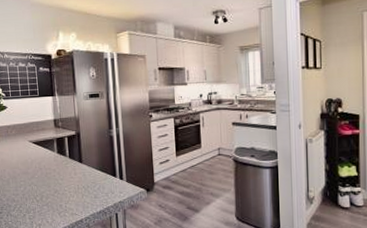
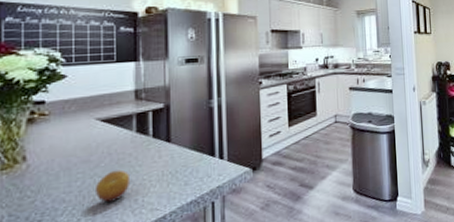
fruit: none [32,181,56,205] -> present [94,170,131,203]

